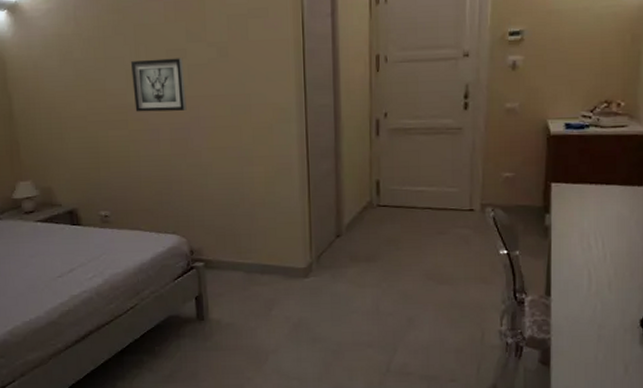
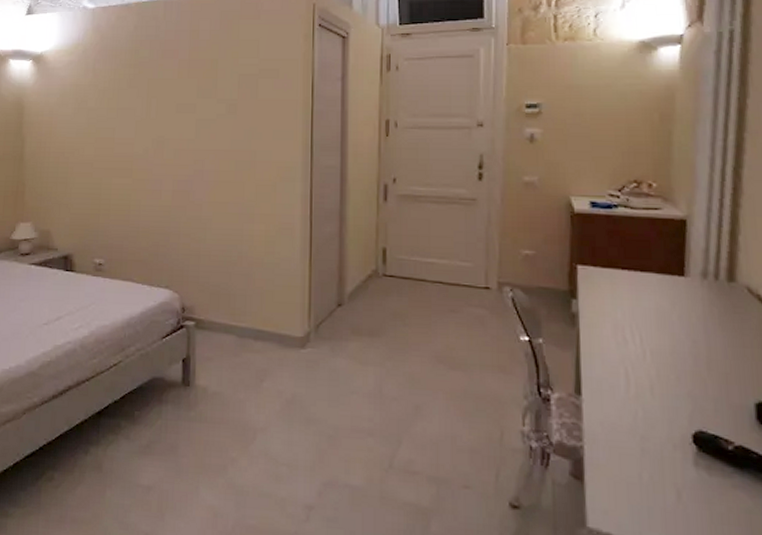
wall art: present [130,58,187,112] -> none [141,112,192,163]

